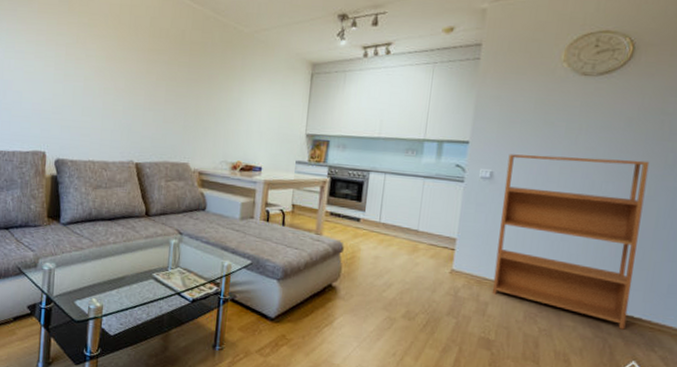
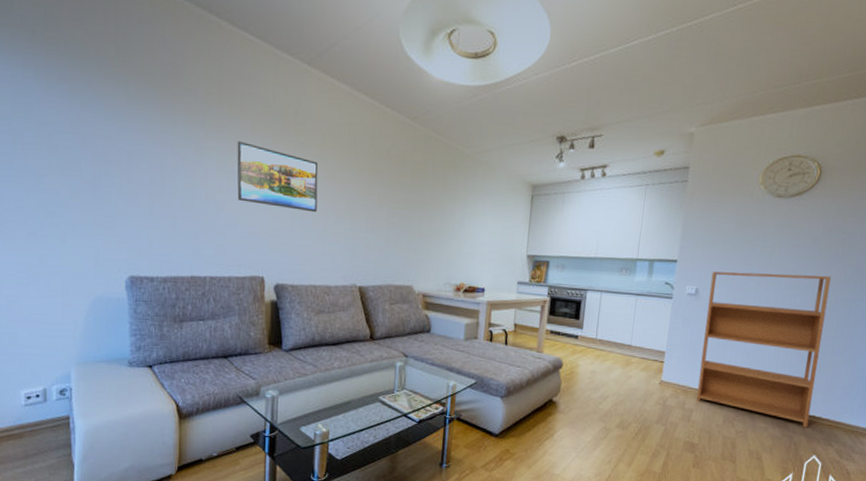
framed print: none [23,23,100,91] -> present [237,141,319,213]

